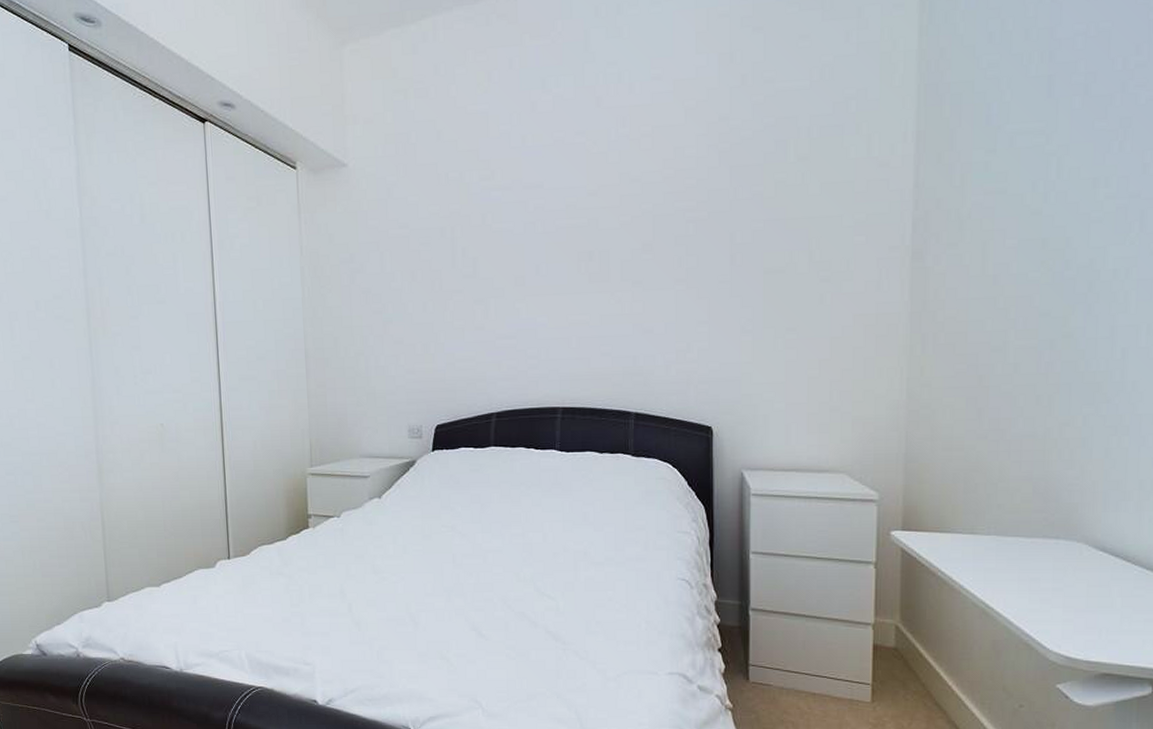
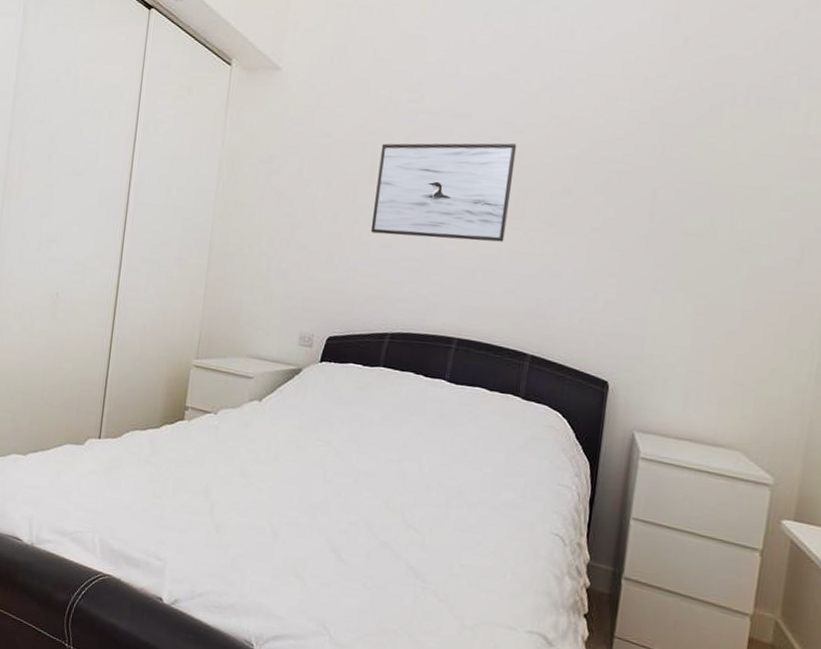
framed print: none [459,207,593,317] -> present [370,143,517,242]

